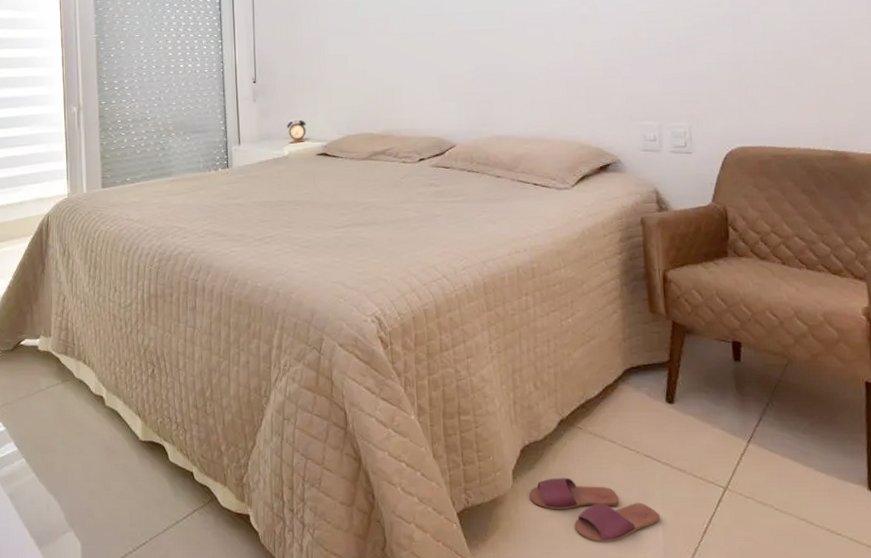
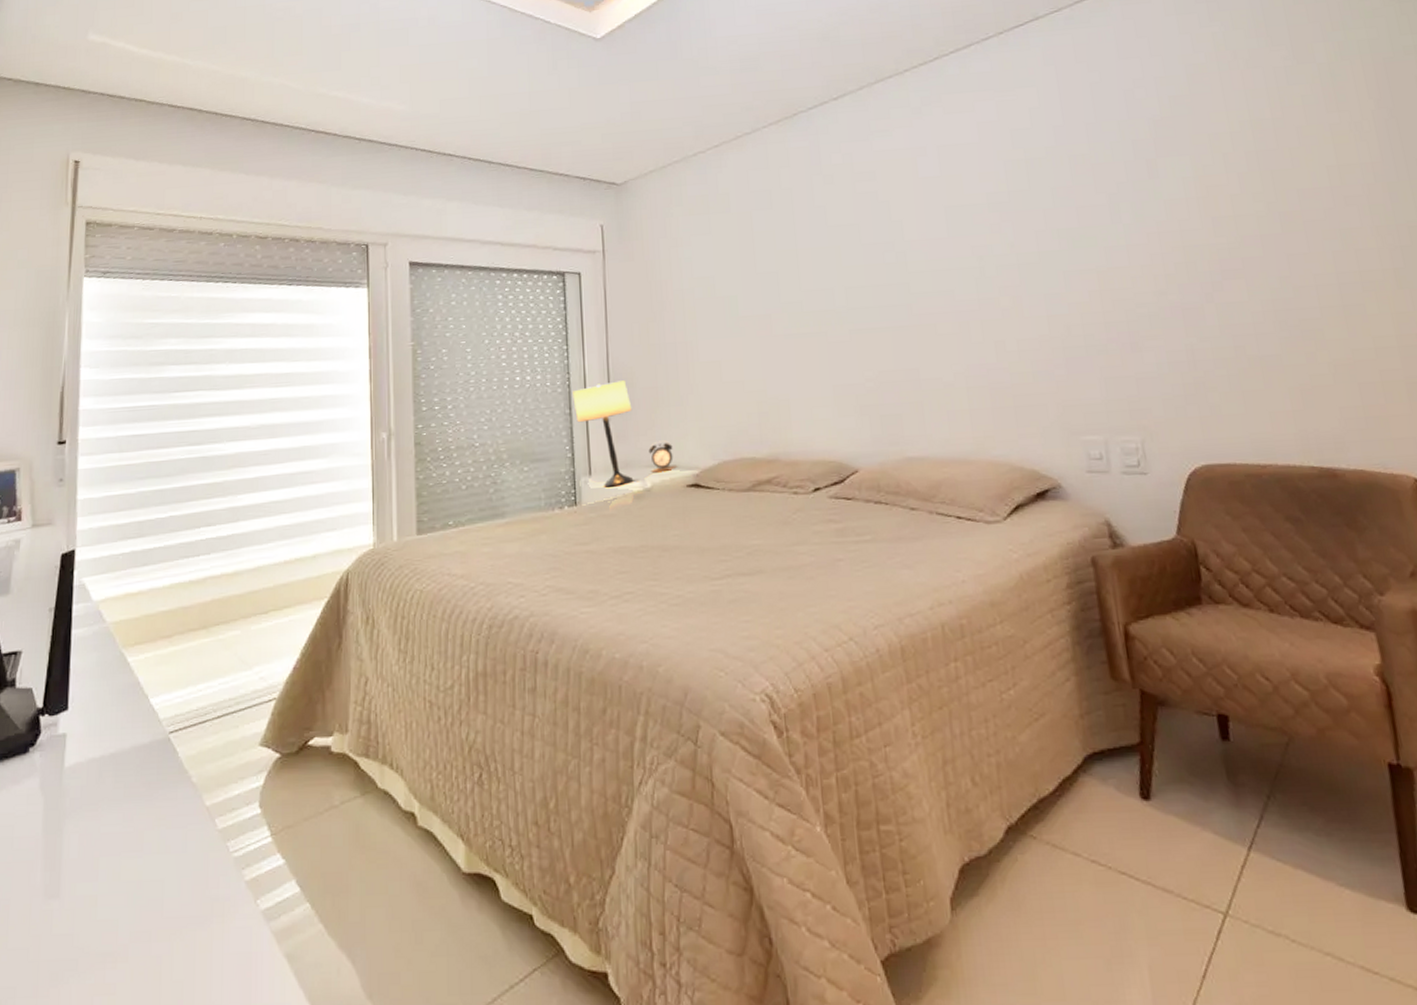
table lamp: none [226,69,274,154] -> present [572,380,634,487]
slippers: present [529,478,660,543] -> none [974,906,1145,996]

